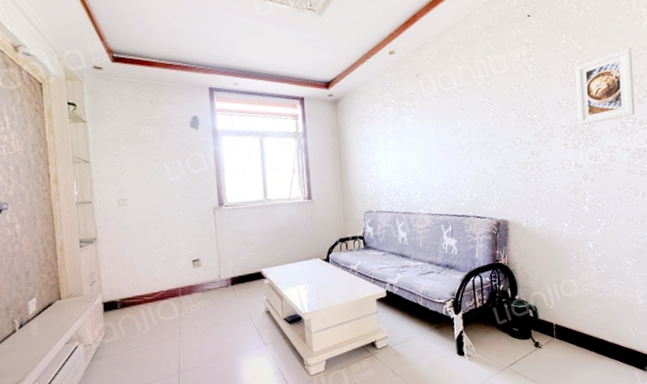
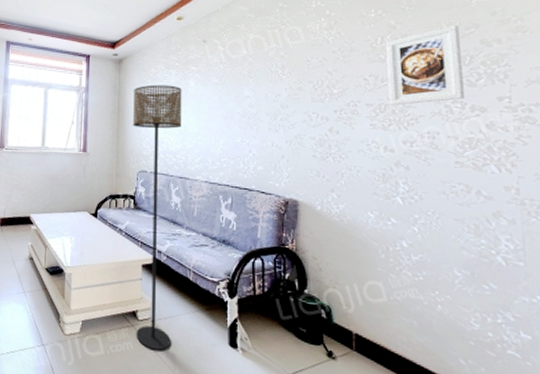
floor lamp: none [353,123,408,372] -> present [133,84,182,351]

